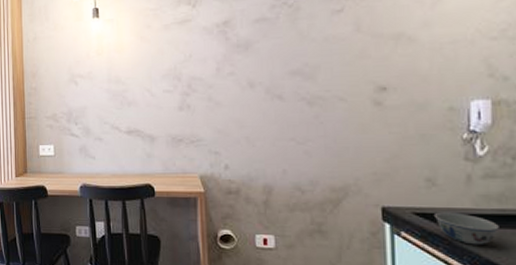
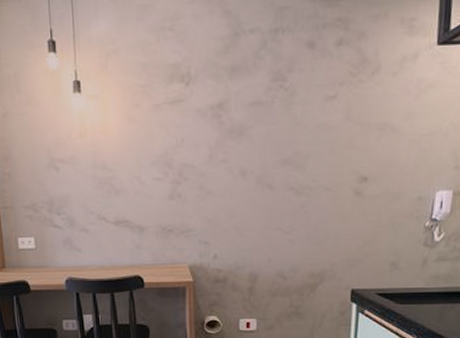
bowl: present [433,212,499,245] -> none [392,291,442,318]

